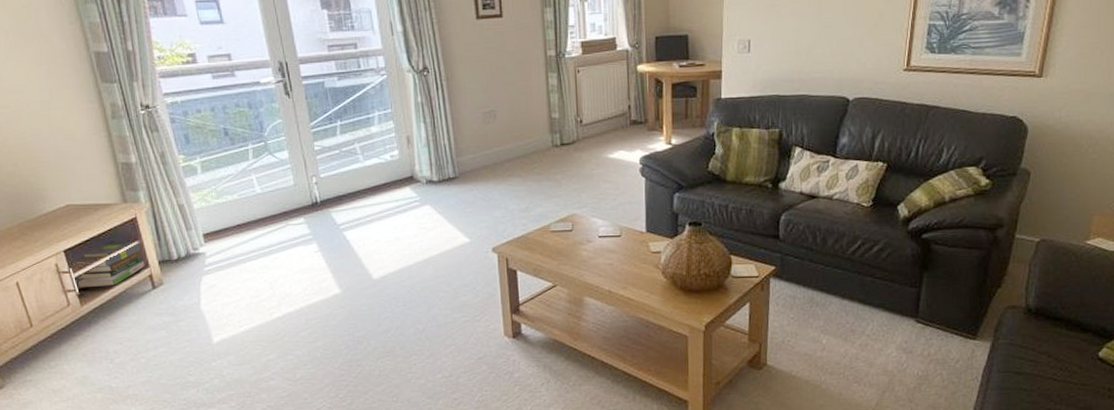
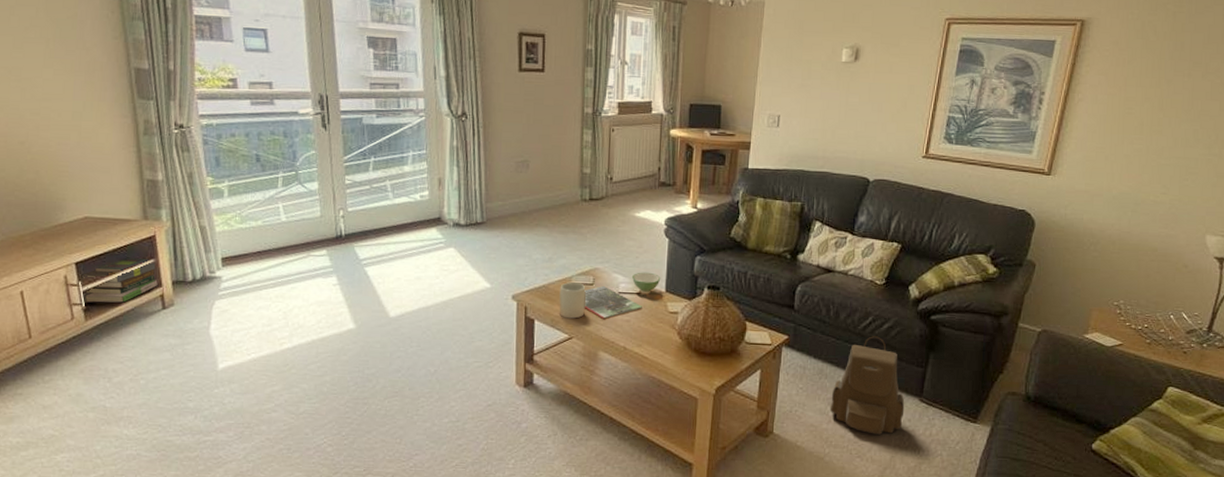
mug: none [539,230,567,267] -> present [559,282,586,319]
magazine: none [564,231,624,264] -> present [584,286,642,319]
bowl: none [610,213,641,236] -> present [631,272,661,294]
backpack: none [823,259,900,359] -> present [829,336,905,435]

